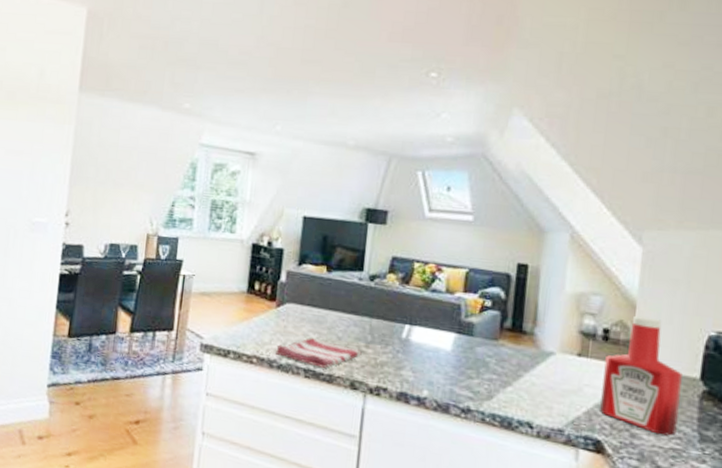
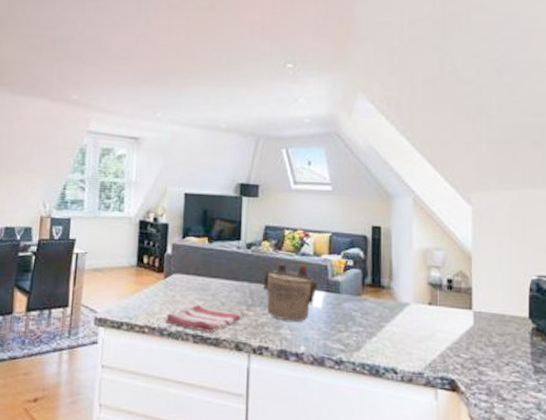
teapot: none [385,298,455,364] -> present [263,263,323,322]
ketchup bottle: present [600,315,683,436] -> none [451,266,515,371]

